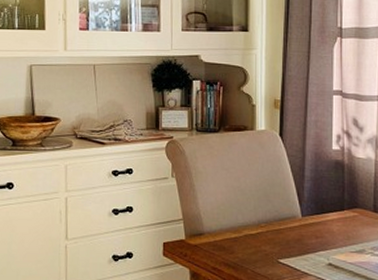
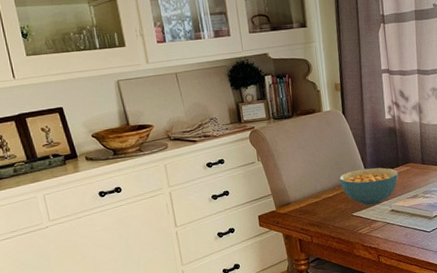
cereal bowl: none [267,206,342,254] -> present [339,167,398,206]

